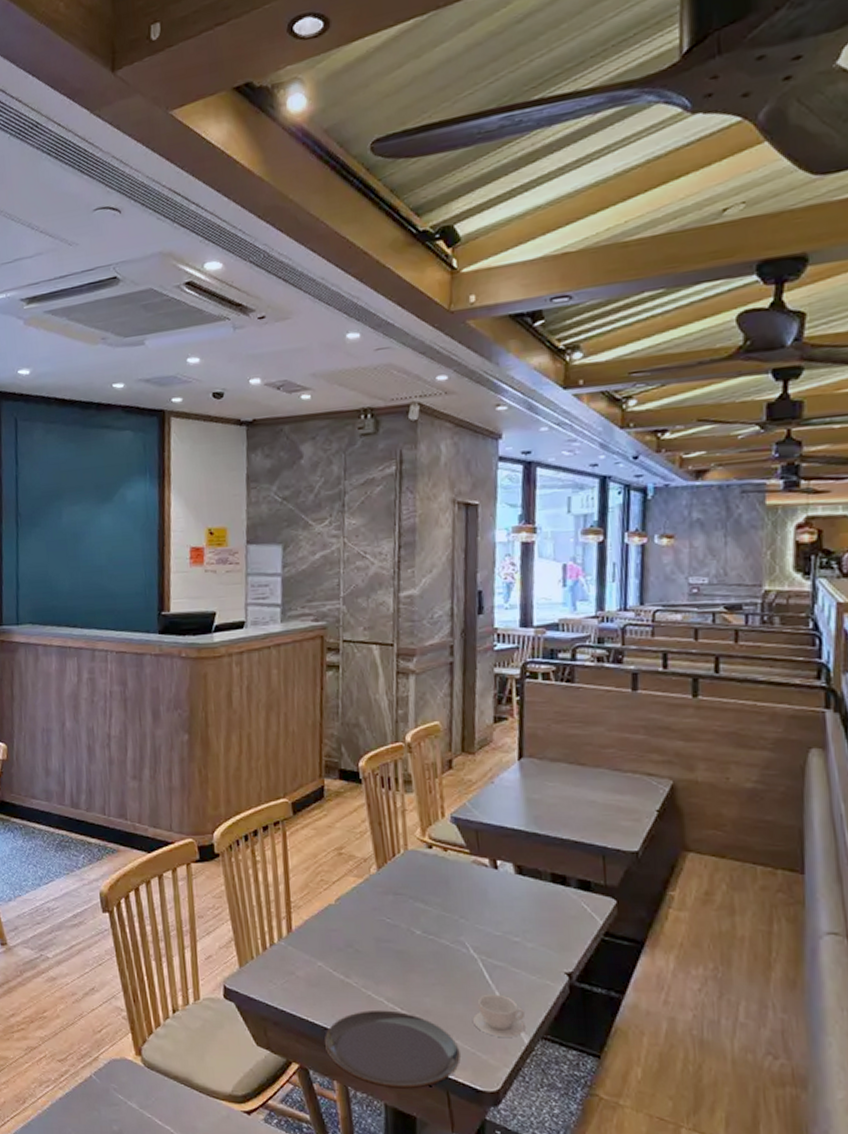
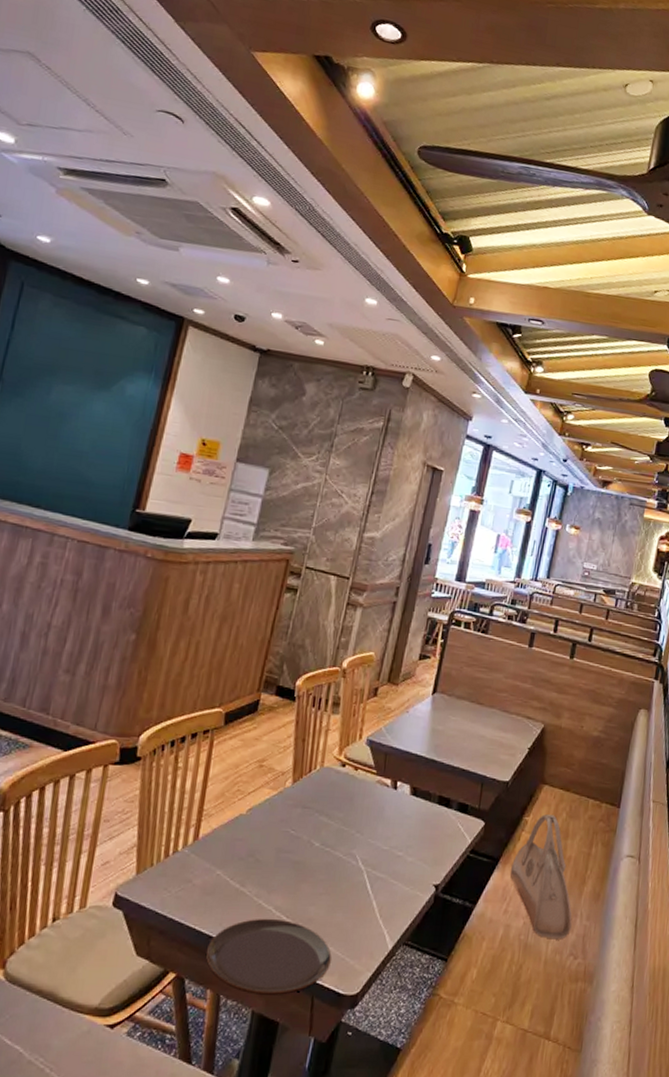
teacup: present [472,994,525,1037] -> none [347,903,394,943]
handbag: none [661,887,762,1036] -> present [509,814,572,940]

